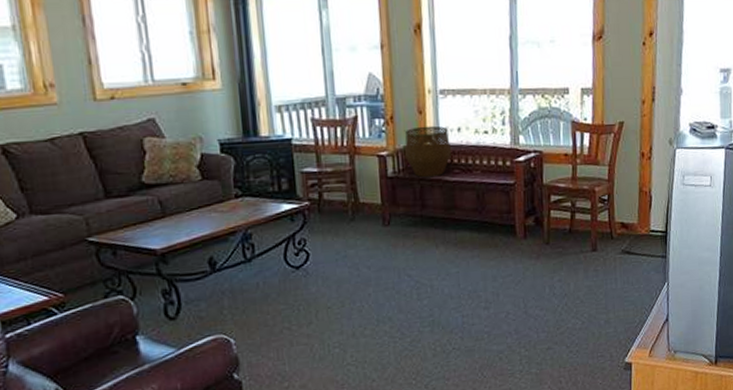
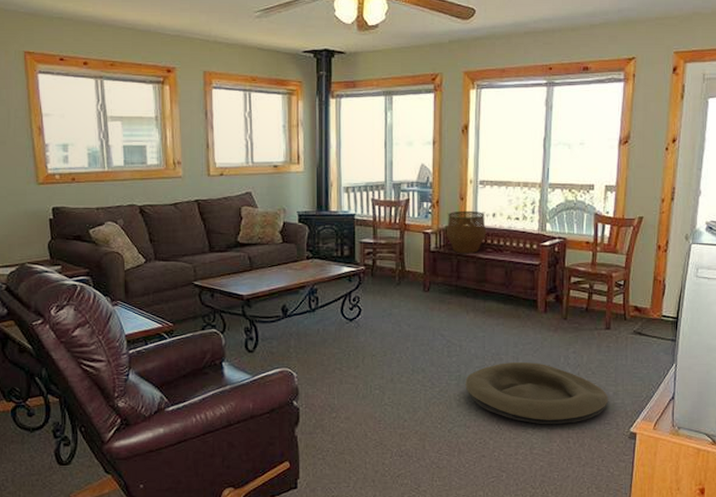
dog bed: none [440,296,600,366] -> present [465,361,609,425]

